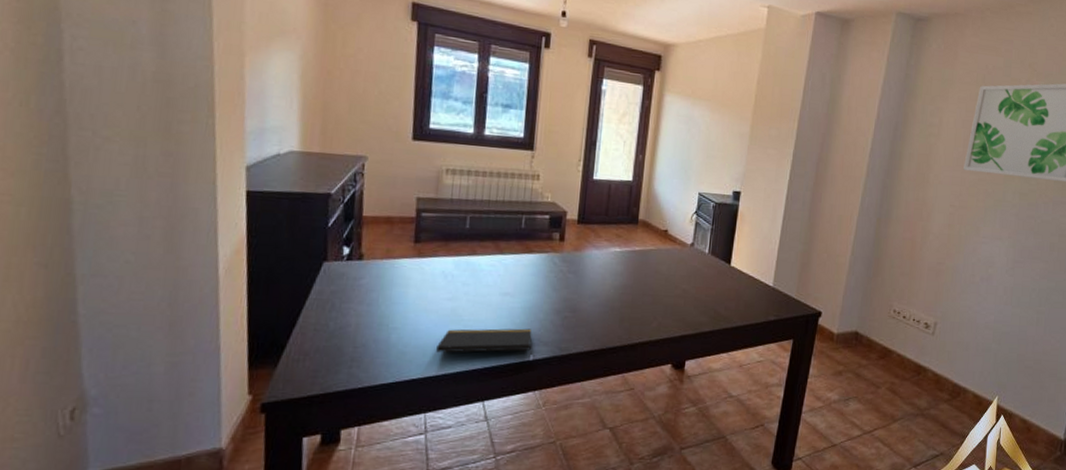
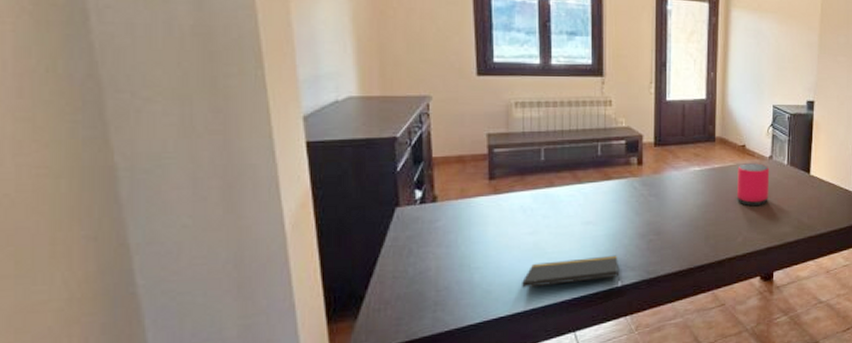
speaker: none [654,248,690,292] -> present [736,163,770,205]

